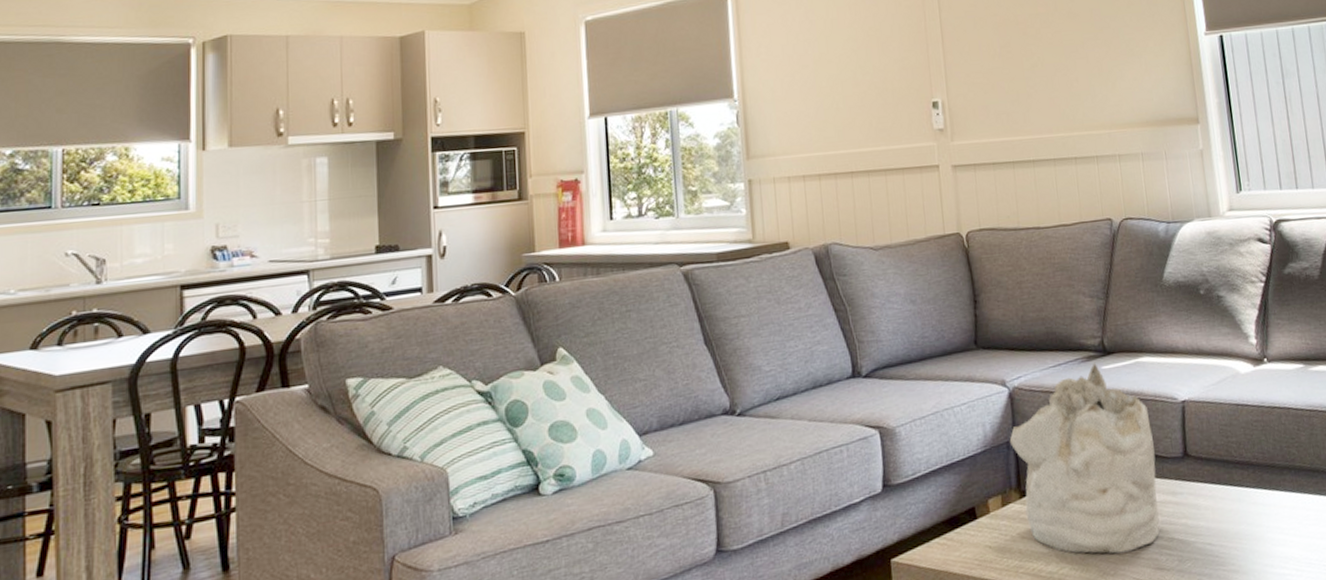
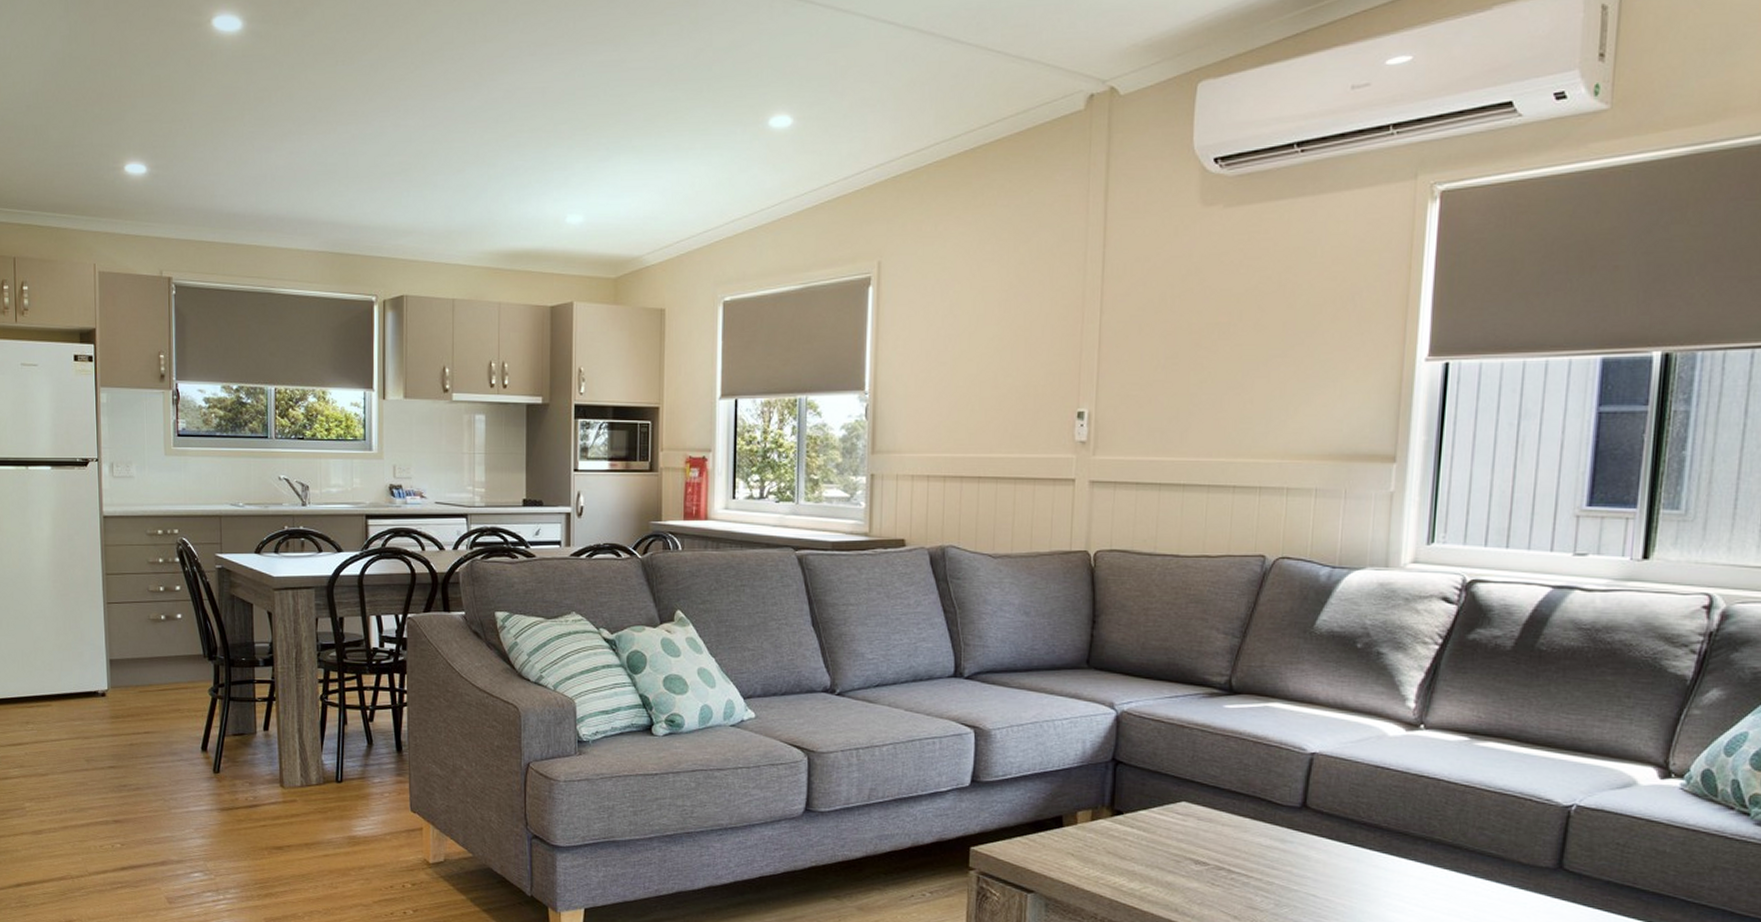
mineral sample: present [1009,362,1160,554] -> none [1109,700,1270,886]

